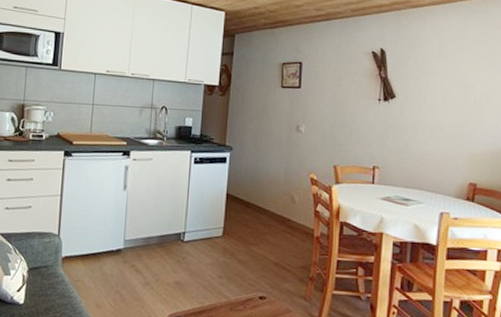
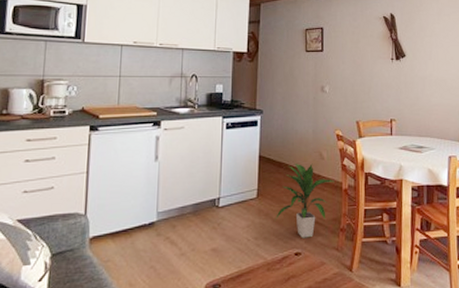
indoor plant: none [239,205,306,283] -> present [274,163,335,238]

